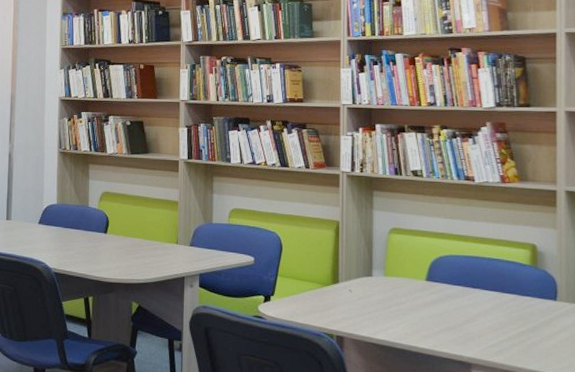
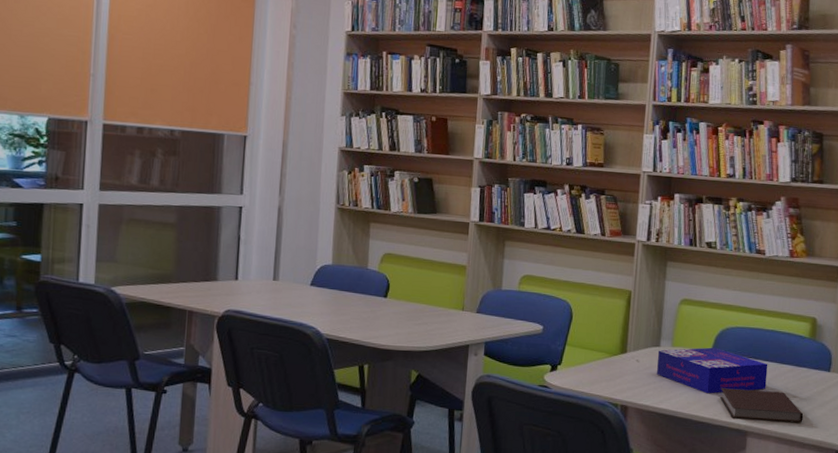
board game: none [371,276,488,324] -> present [657,347,768,394]
notebook: none [438,318,531,355] -> present [719,388,804,423]

